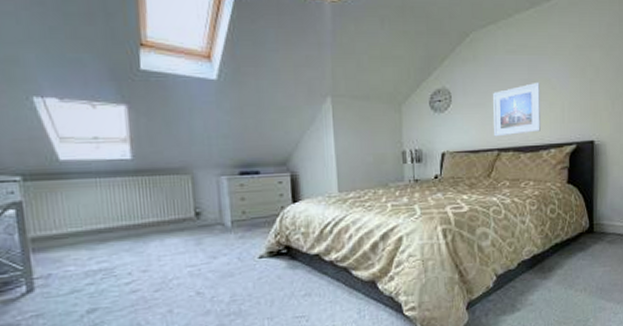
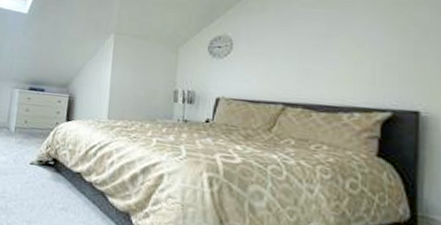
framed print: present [493,81,541,137] -> none [280,37,342,91]

